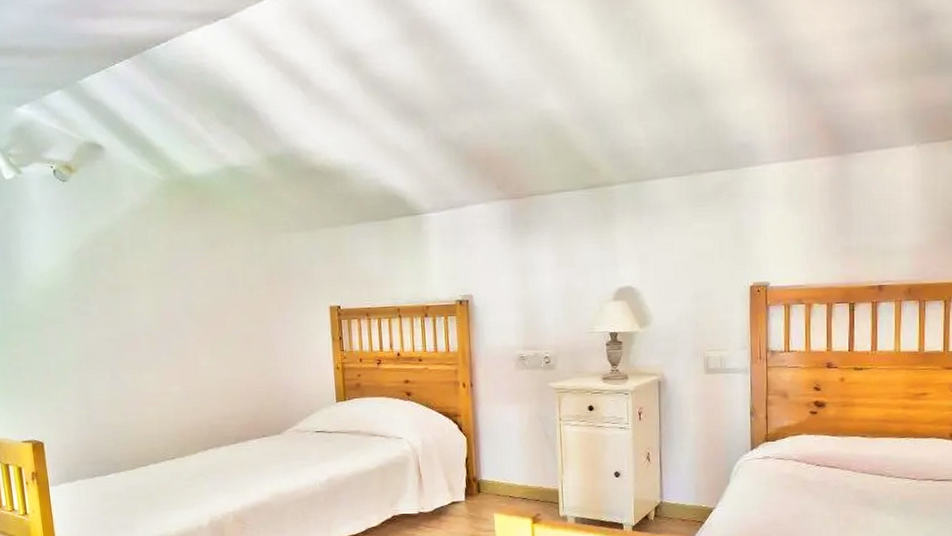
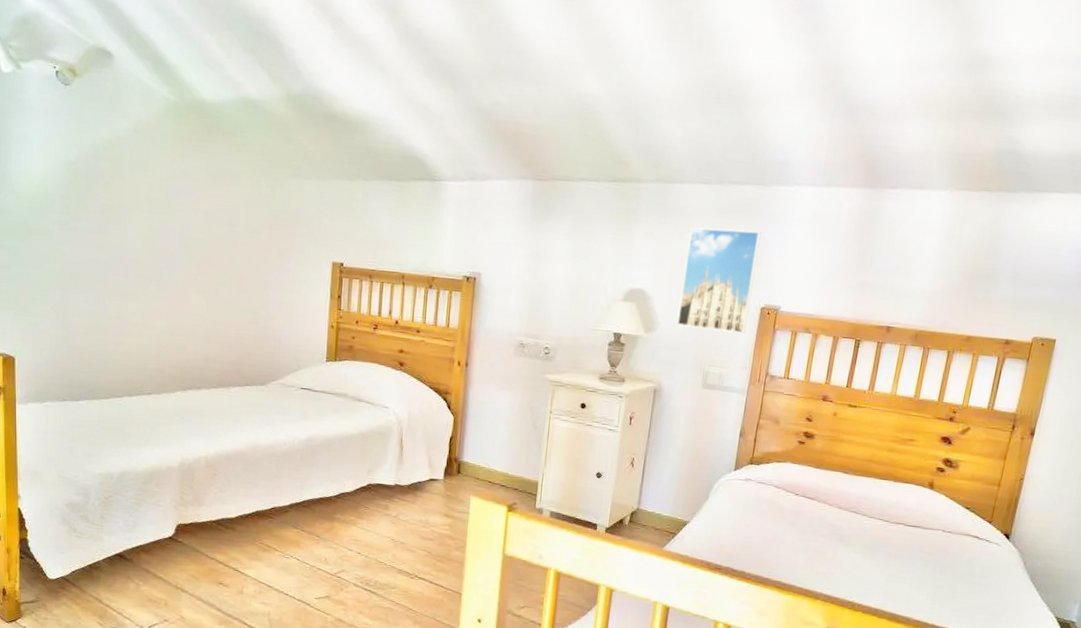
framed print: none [668,213,739,317] -> present [677,227,762,334]

